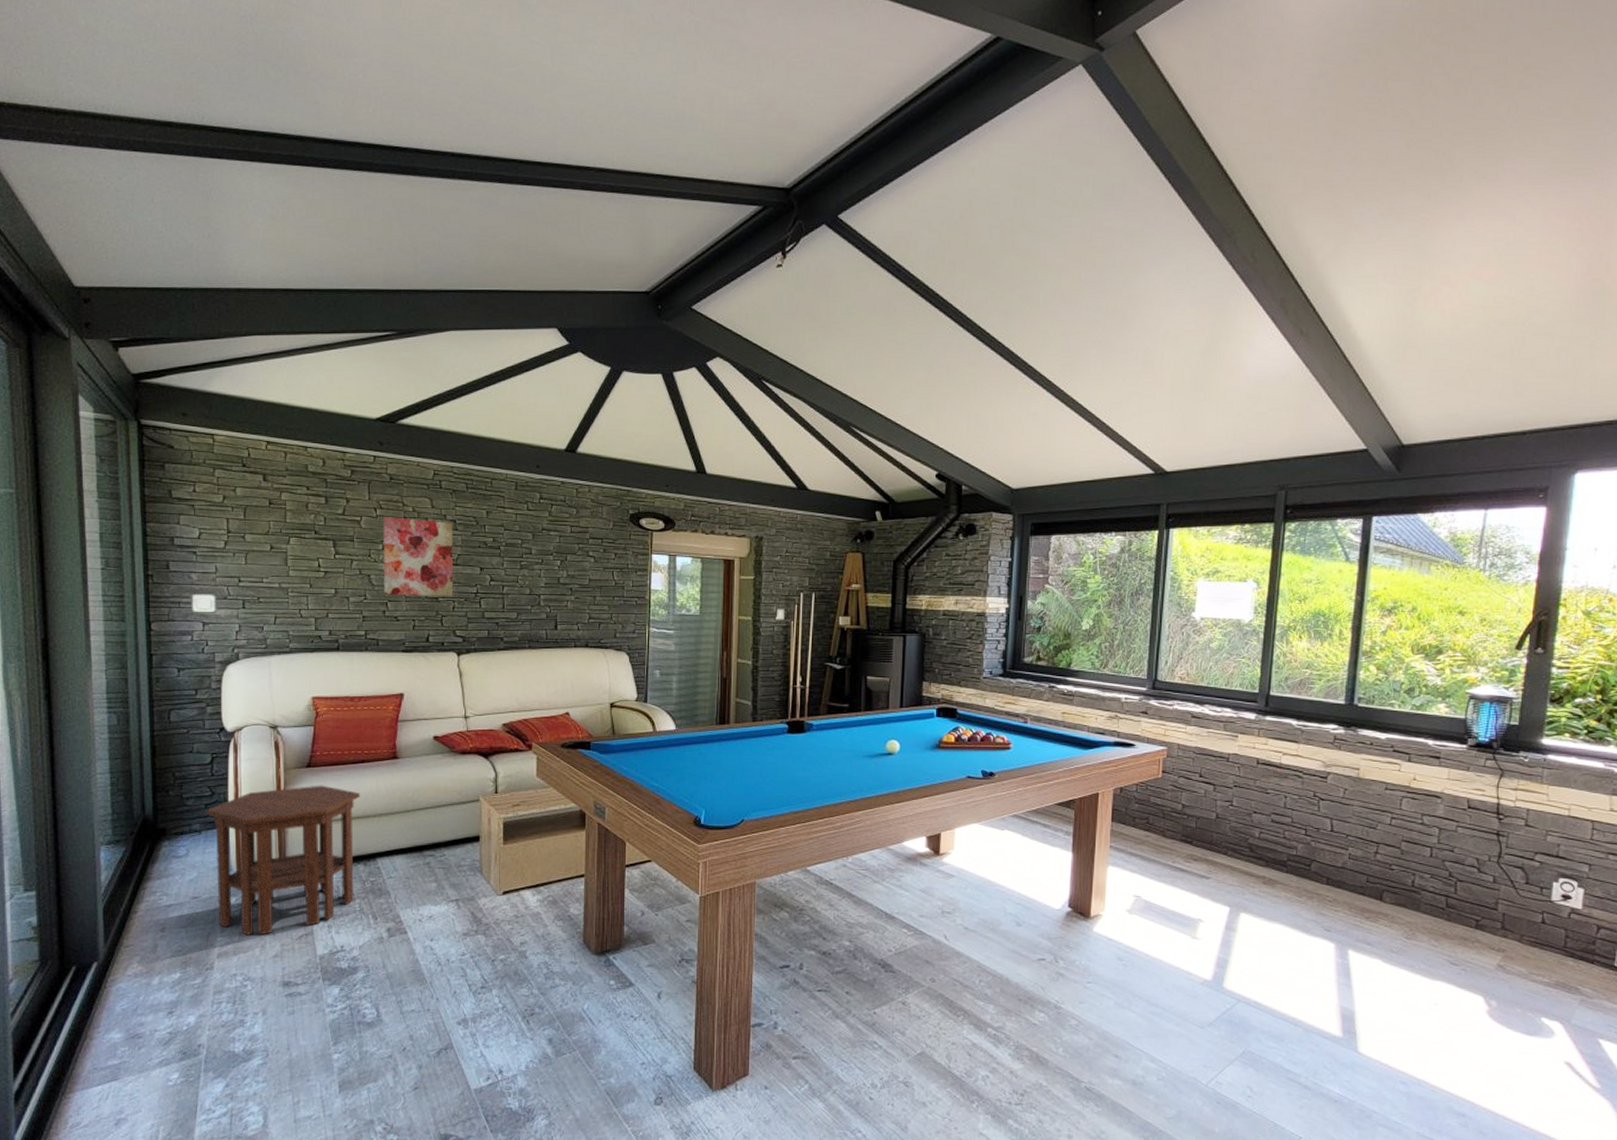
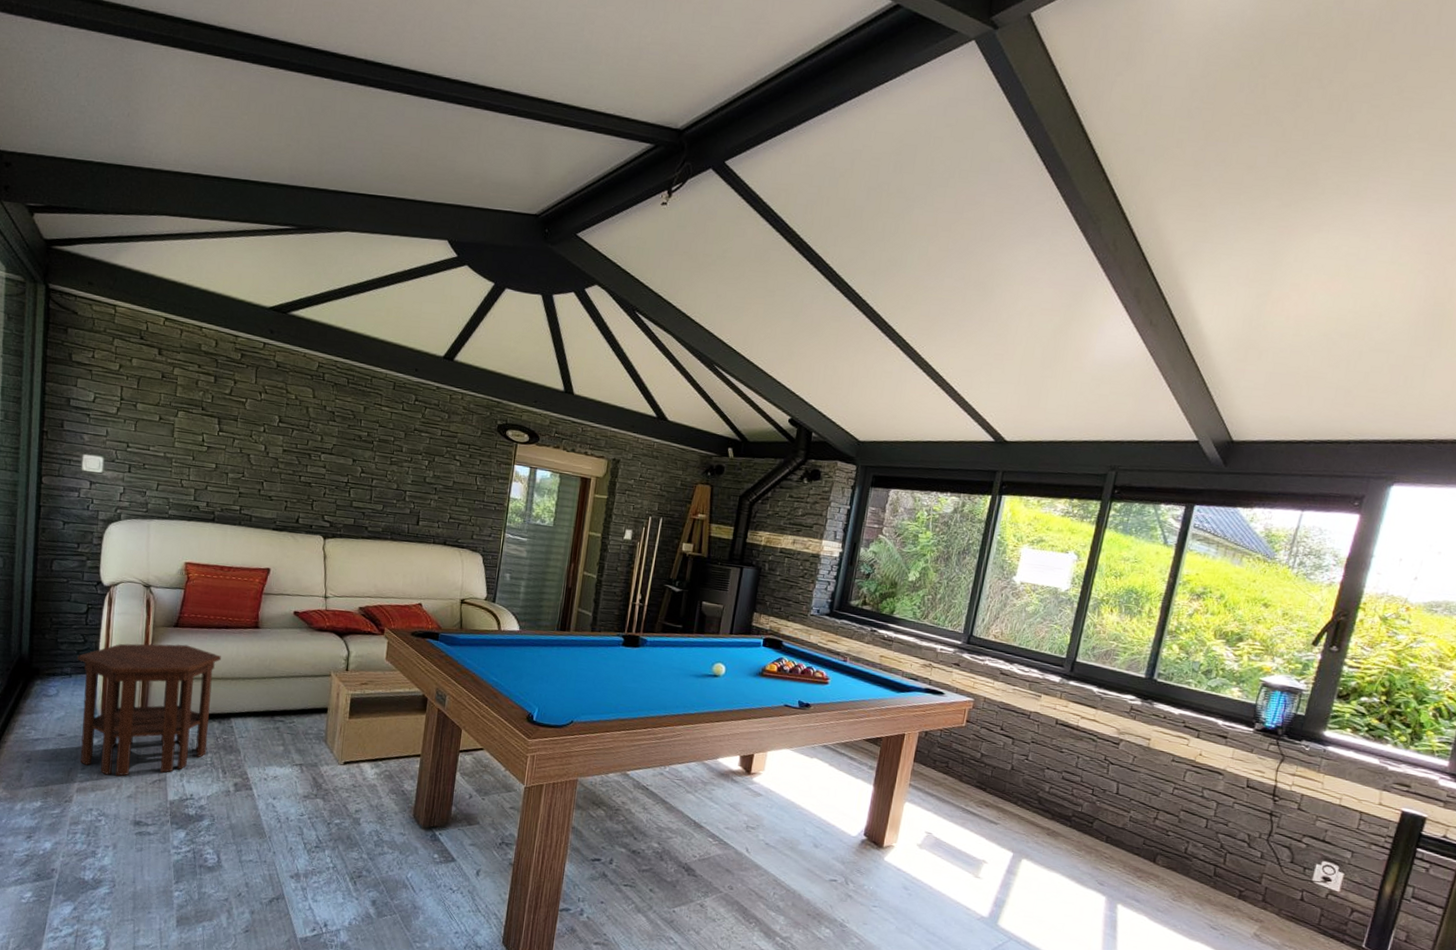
wall art: present [383,516,453,597] -> none [261,400,332,484]

